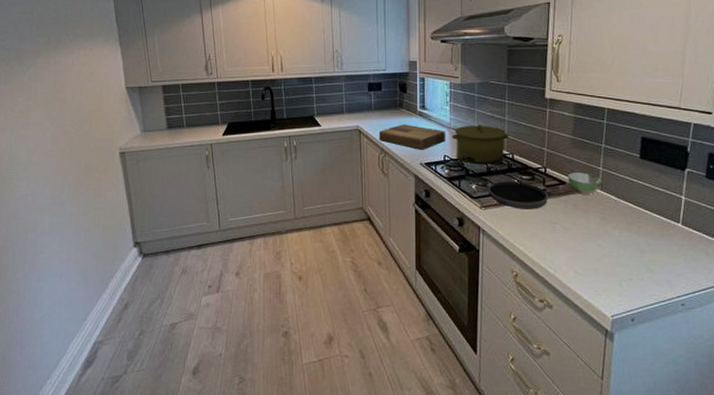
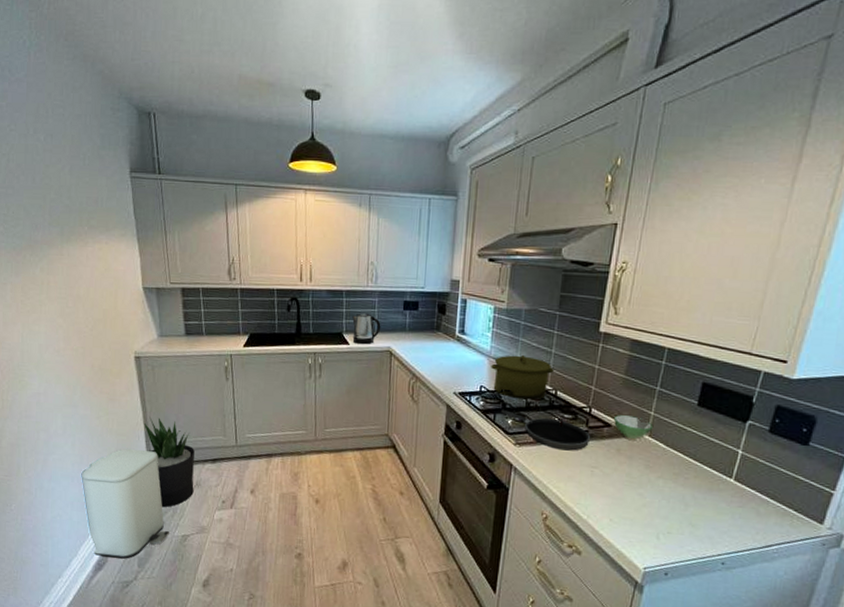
pedal bin: none [69,242,158,353] -> present [81,449,169,559]
planter: none [130,209,180,298] -> present [144,417,195,508]
kettle: none [322,96,349,126] -> present [352,313,381,345]
cutting board: present [378,124,445,150] -> none [411,348,484,378]

